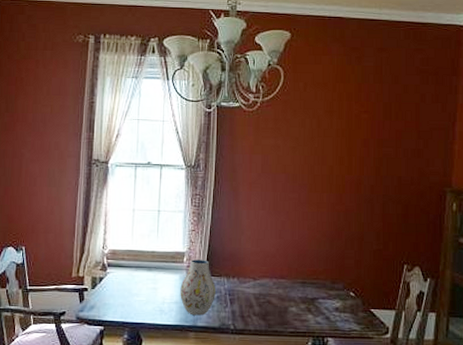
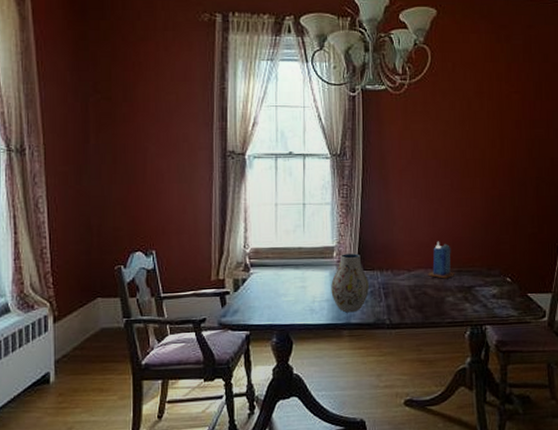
candle: none [272,252,300,289] -> present [428,241,456,279]

